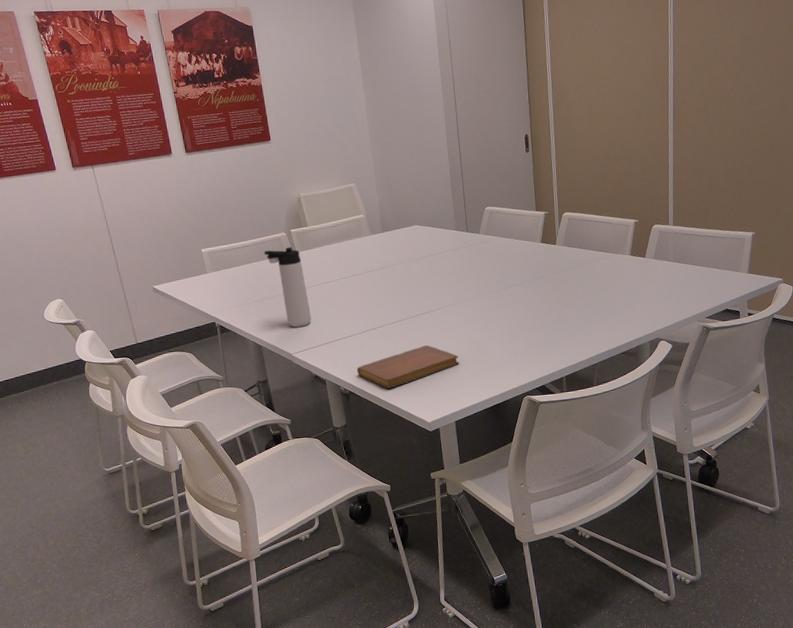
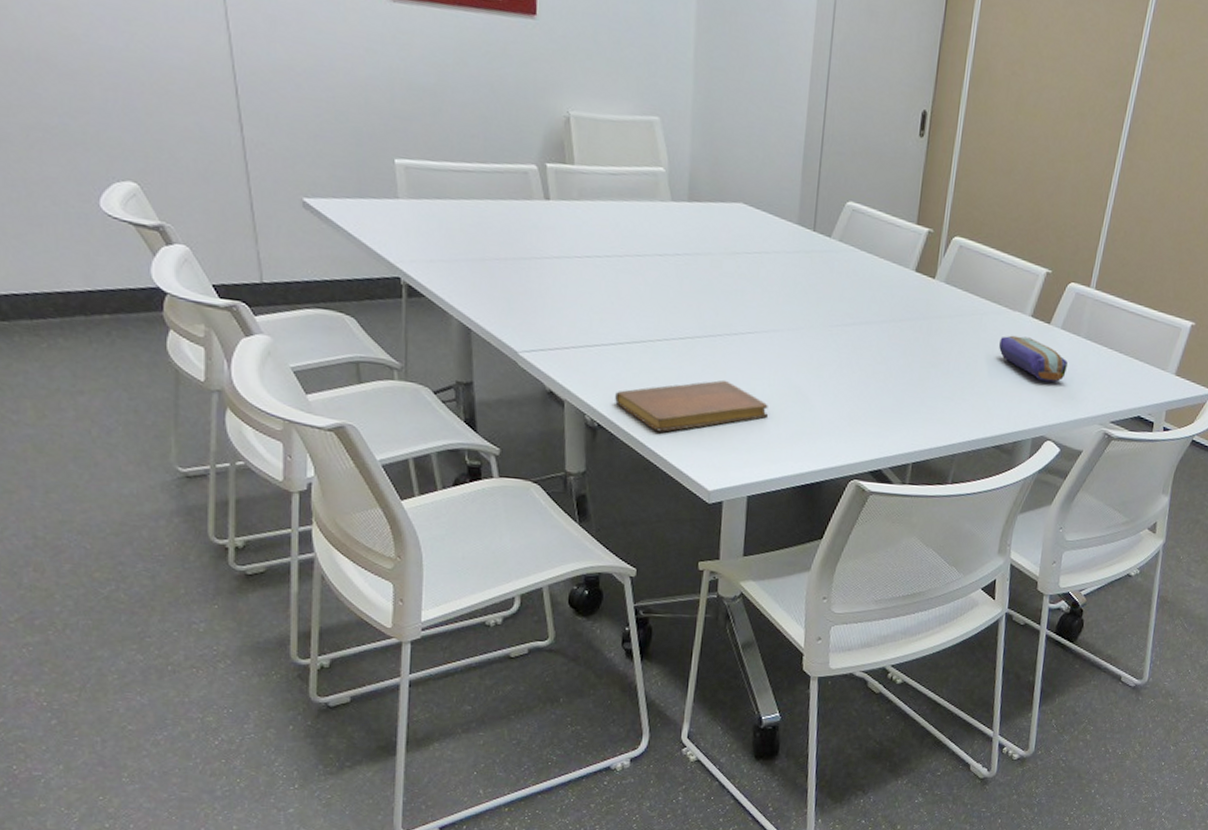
thermos bottle: present [264,247,312,327] -> none [497,185,558,315]
pencil case: none [611,270,665,299] -> present [999,335,1068,383]

